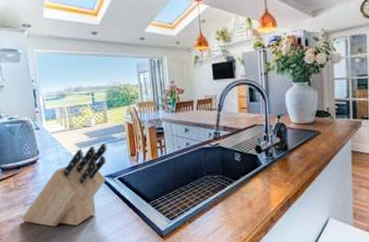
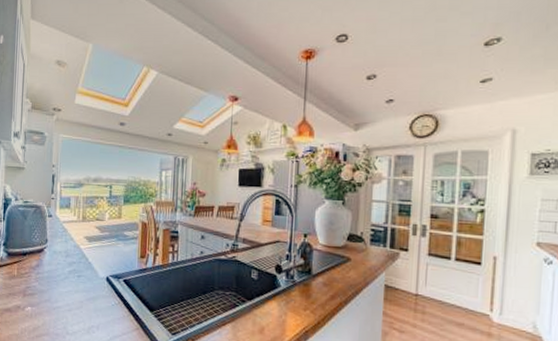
knife block: present [21,143,107,227] -> none [18,239,117,326]

